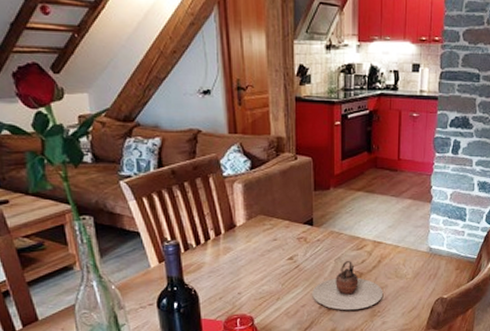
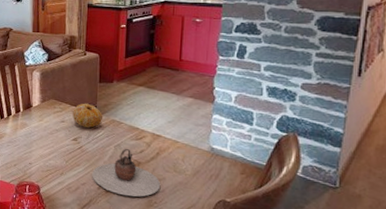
fruit: none [286,215,320,243] -> present [72,103,102,128]

